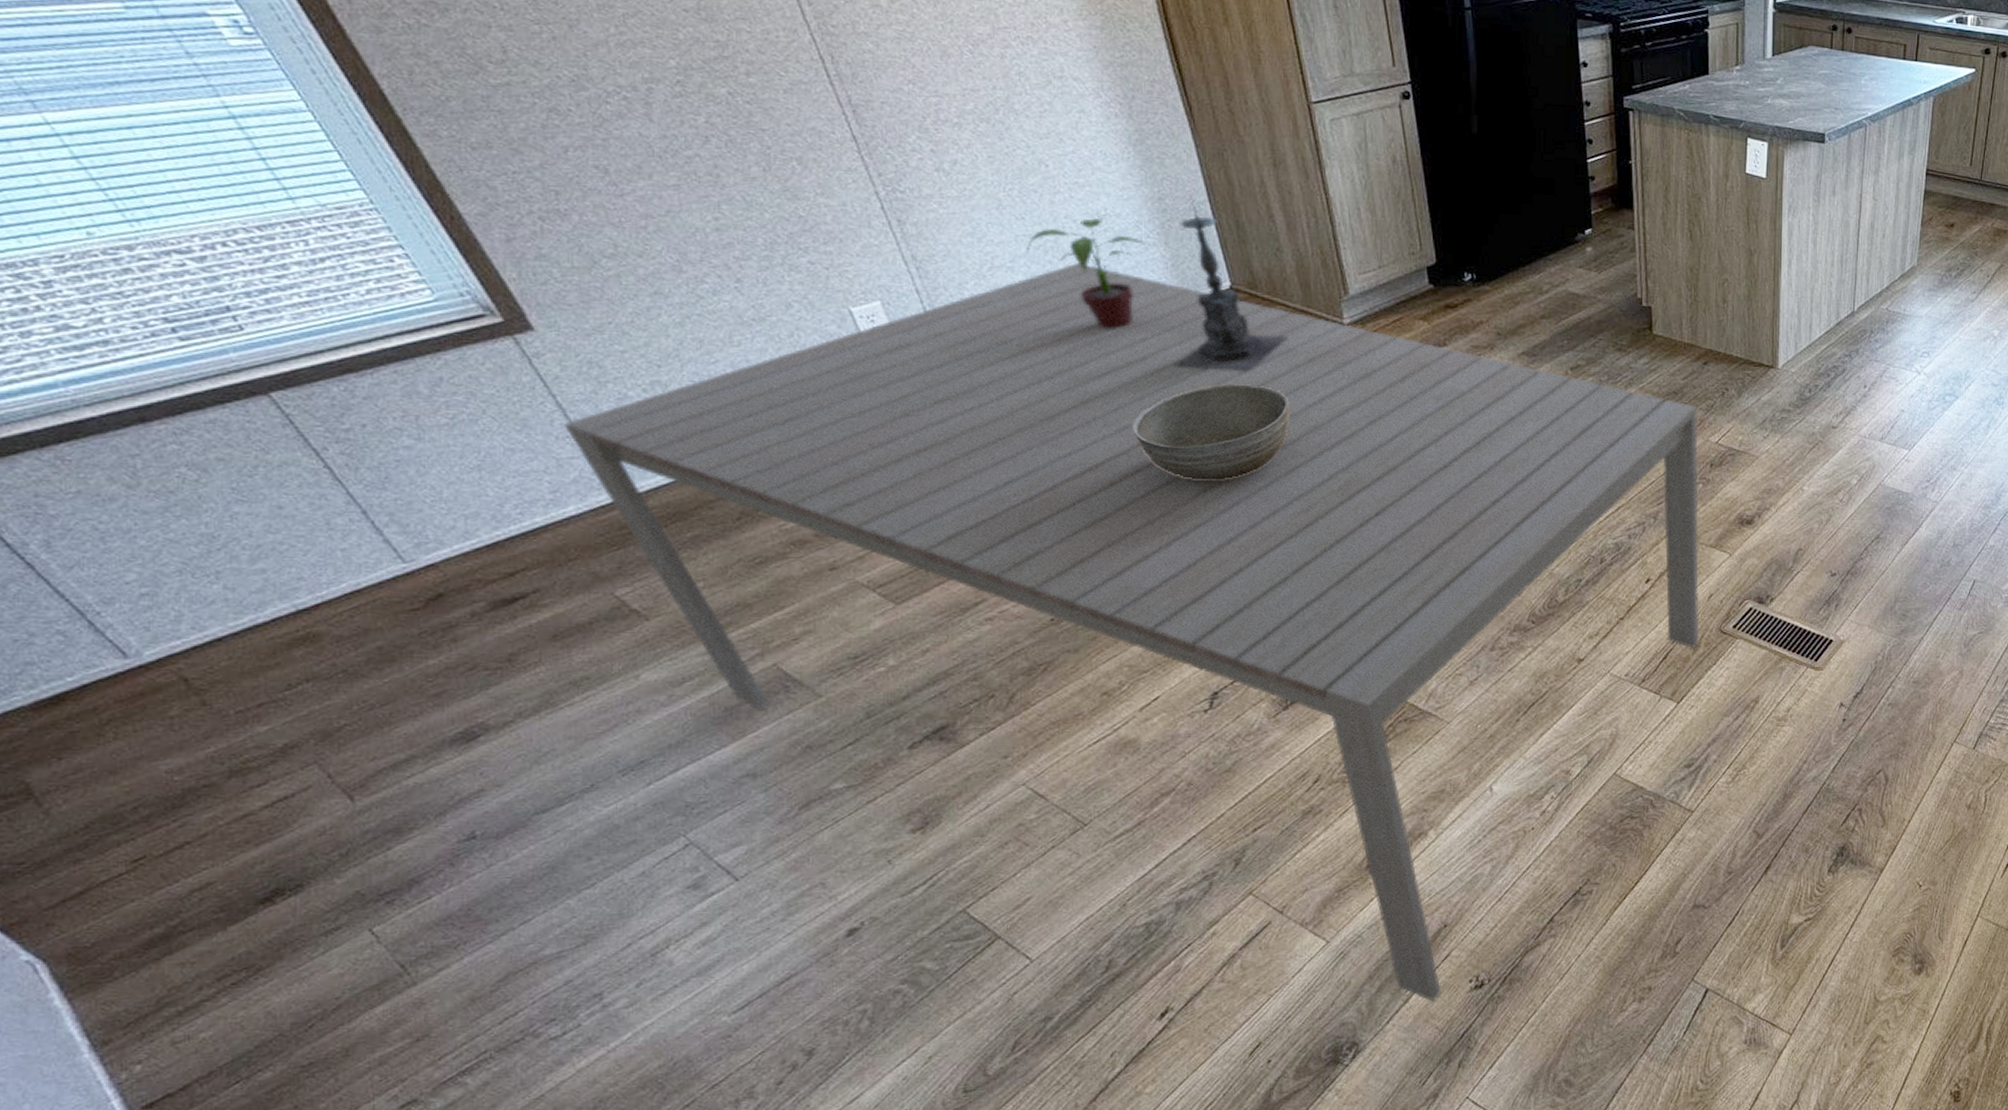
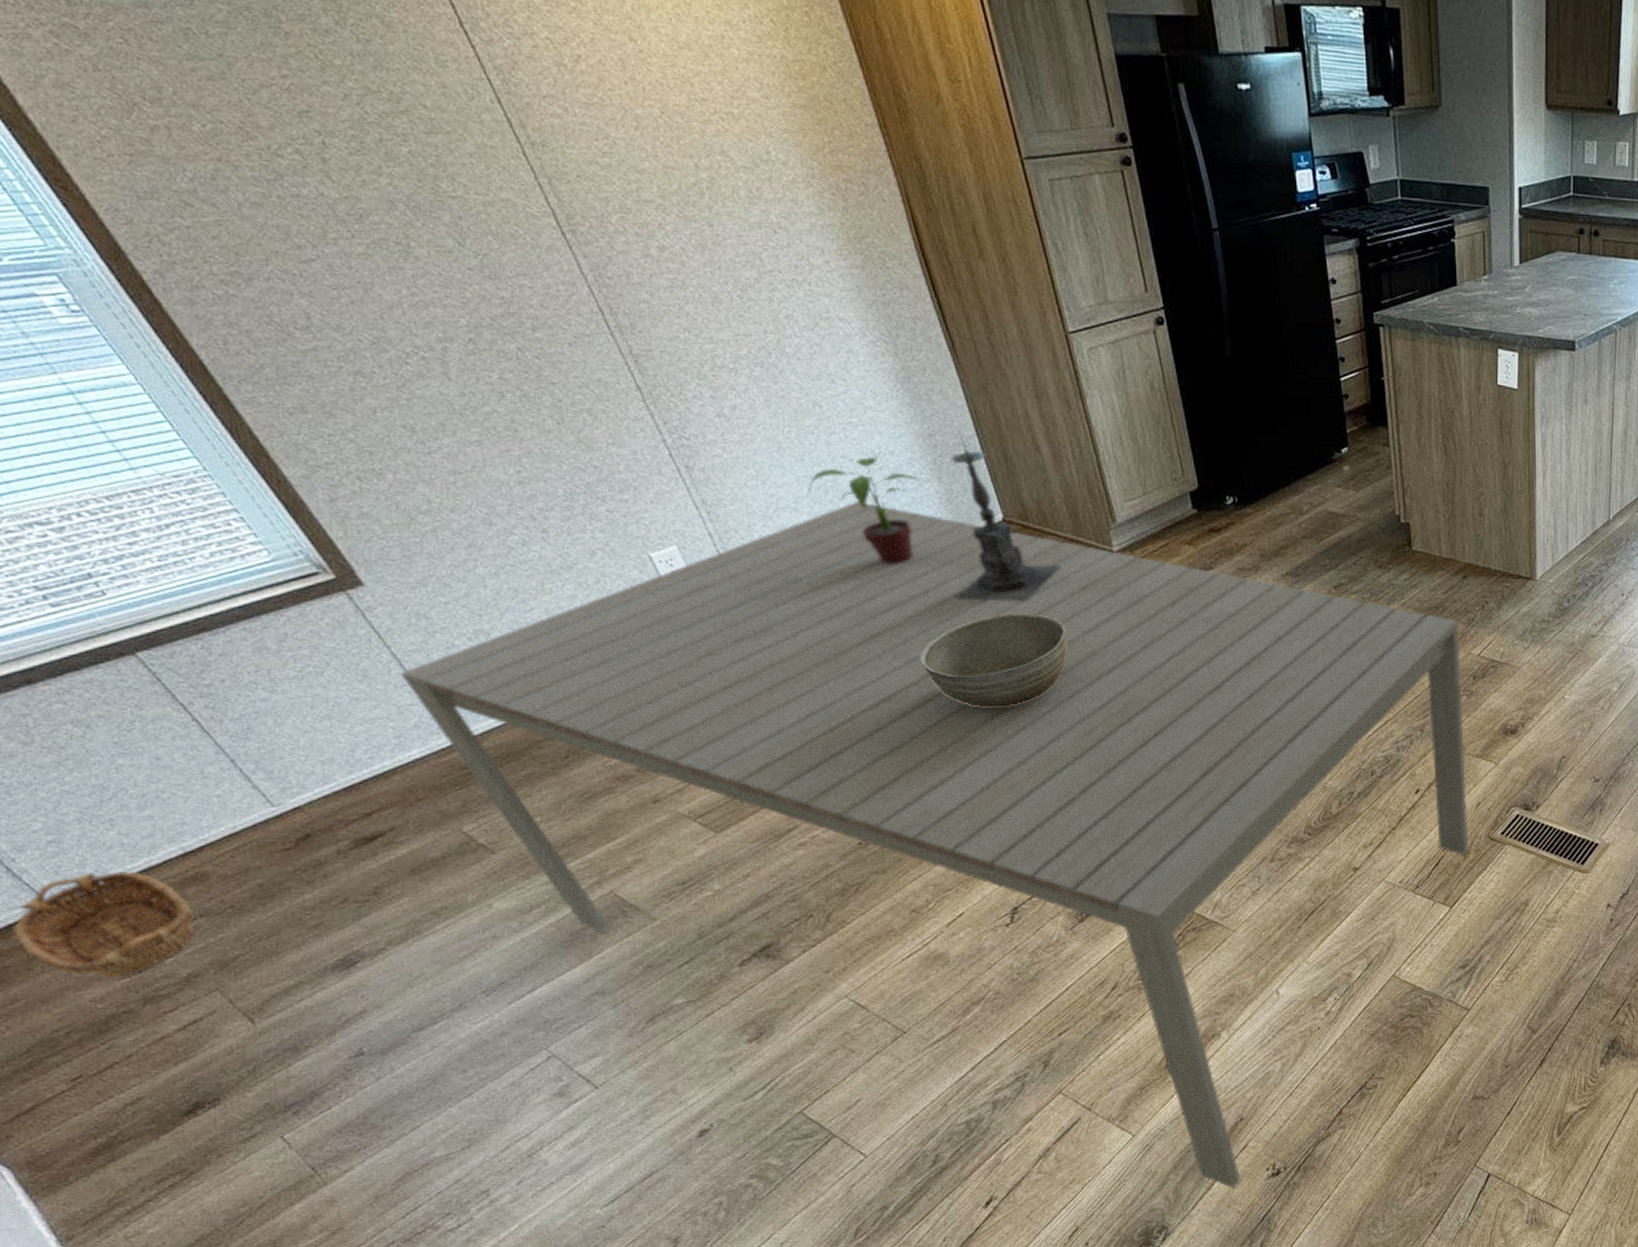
basket: none [85,629,298,747] -> present [11,871,194,978]

